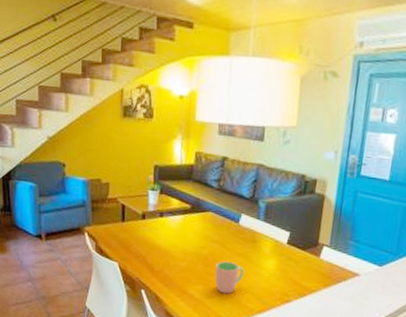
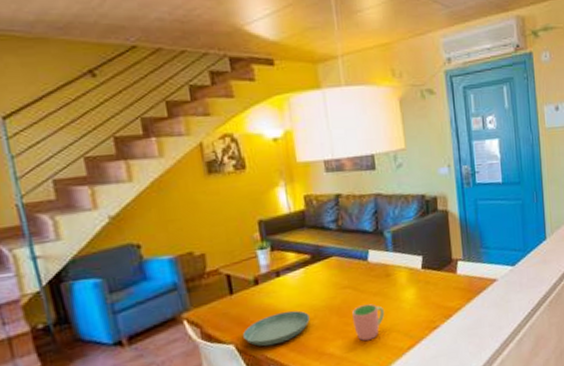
saucer: none [126,247,180,273] -> present [243,310,310,347]

